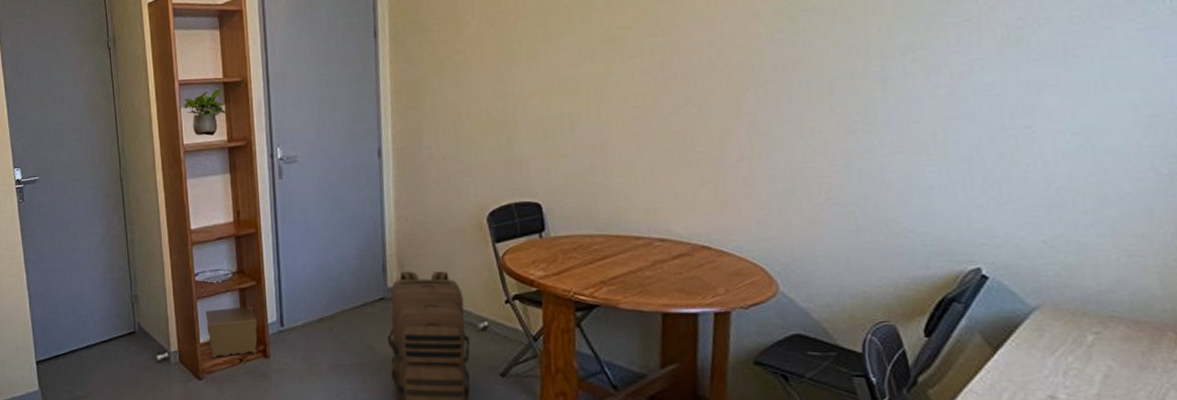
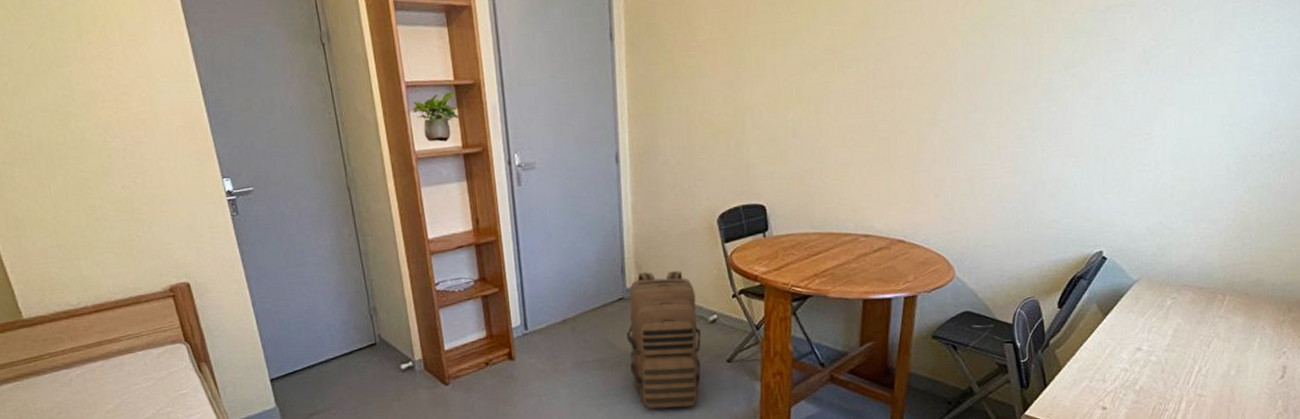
decorative box: present [205,306,258,359] -> none [448,312,503,364]

